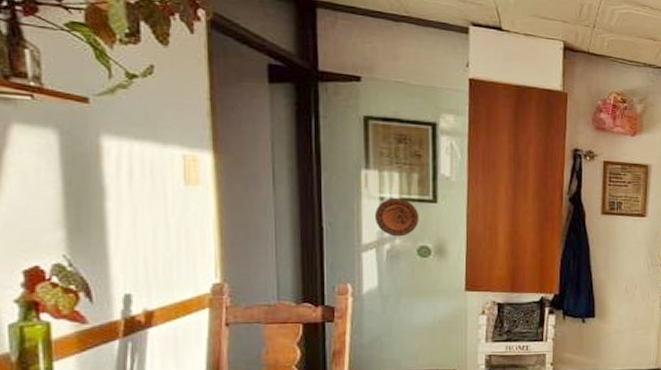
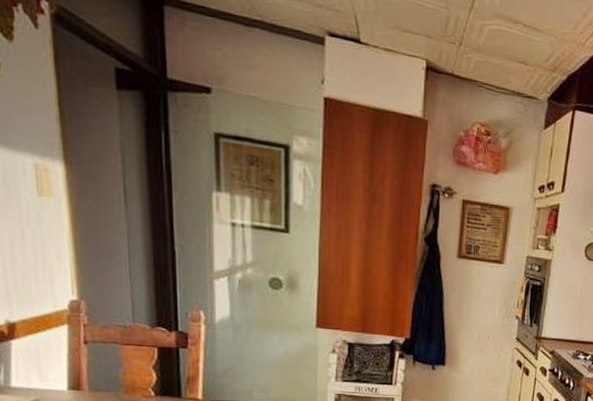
decorative plate: present [375,198,419,237] -> none [227,225,271,266]

